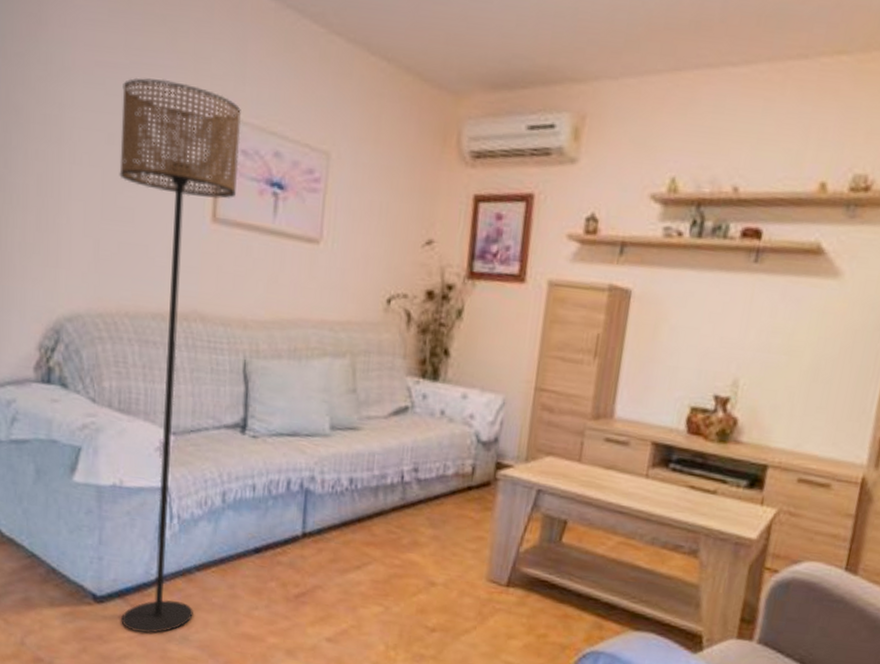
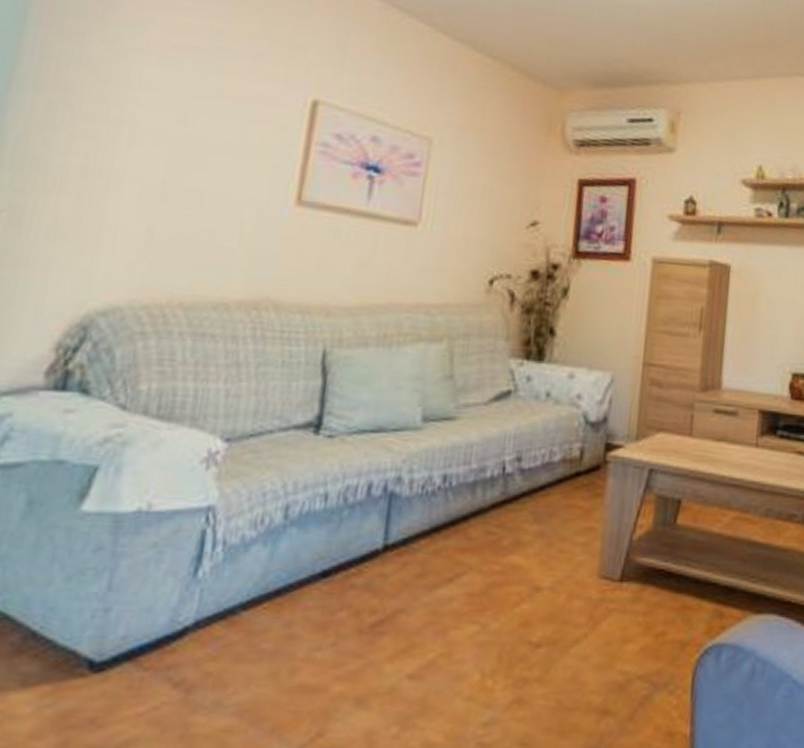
floor lamp: present [119,77,241,634] -> none [127,61,338,706]

